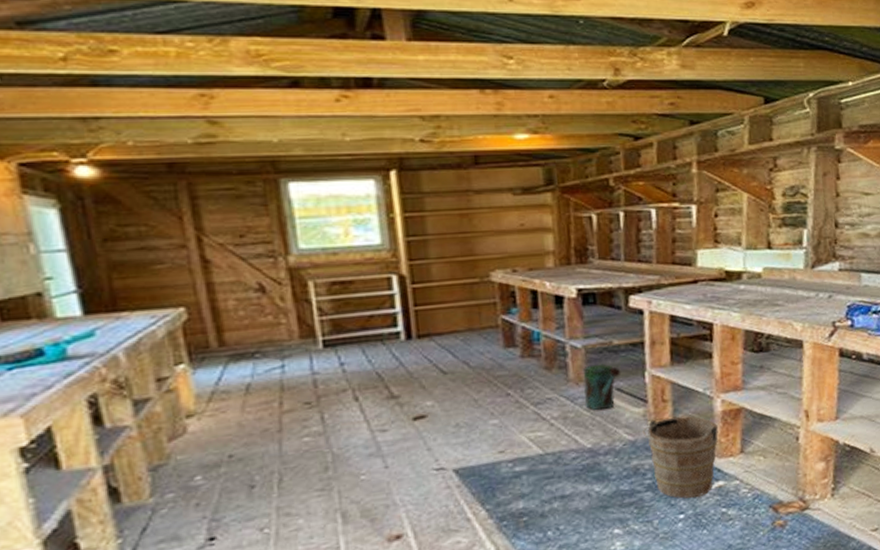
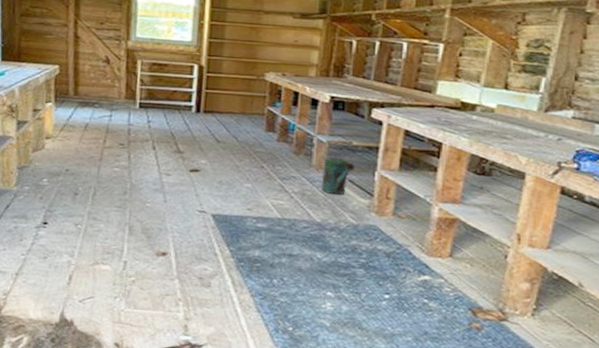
bucket: present [642,416,718,499] -> none [365,211,432,284]

